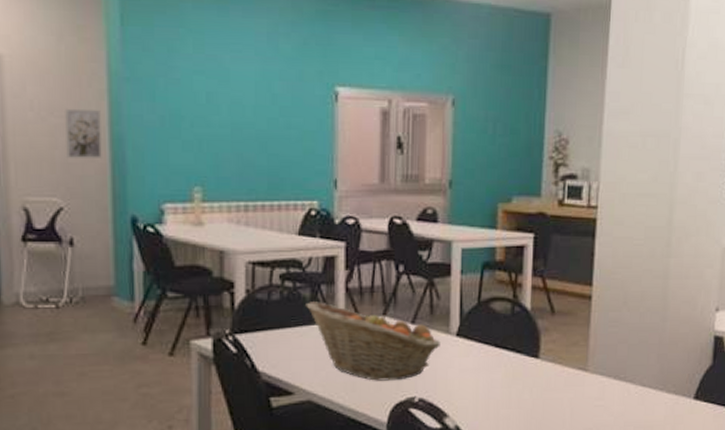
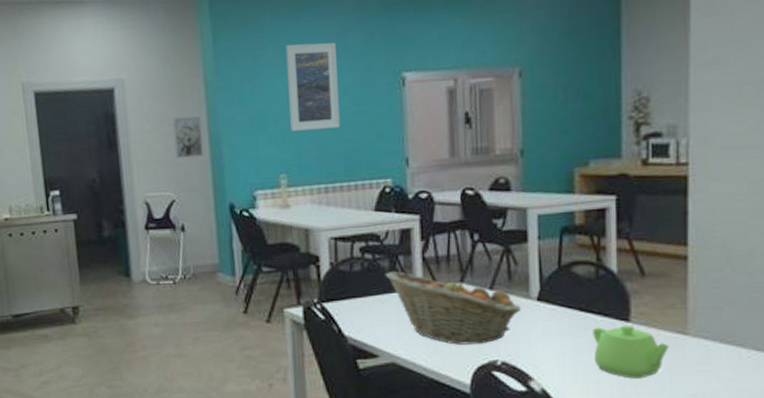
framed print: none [208,39,266,140] -> present [286,42,340,131]
teapot: none [505,361,572,414] -> present [593,325,670,379]

